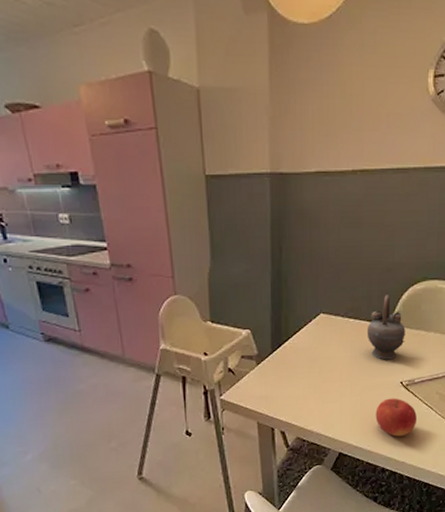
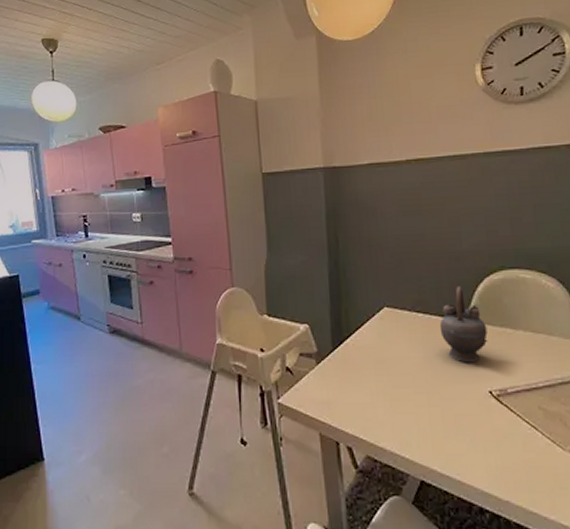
fruit: present [375,398,417,437] -> none [462,411,518,465]

